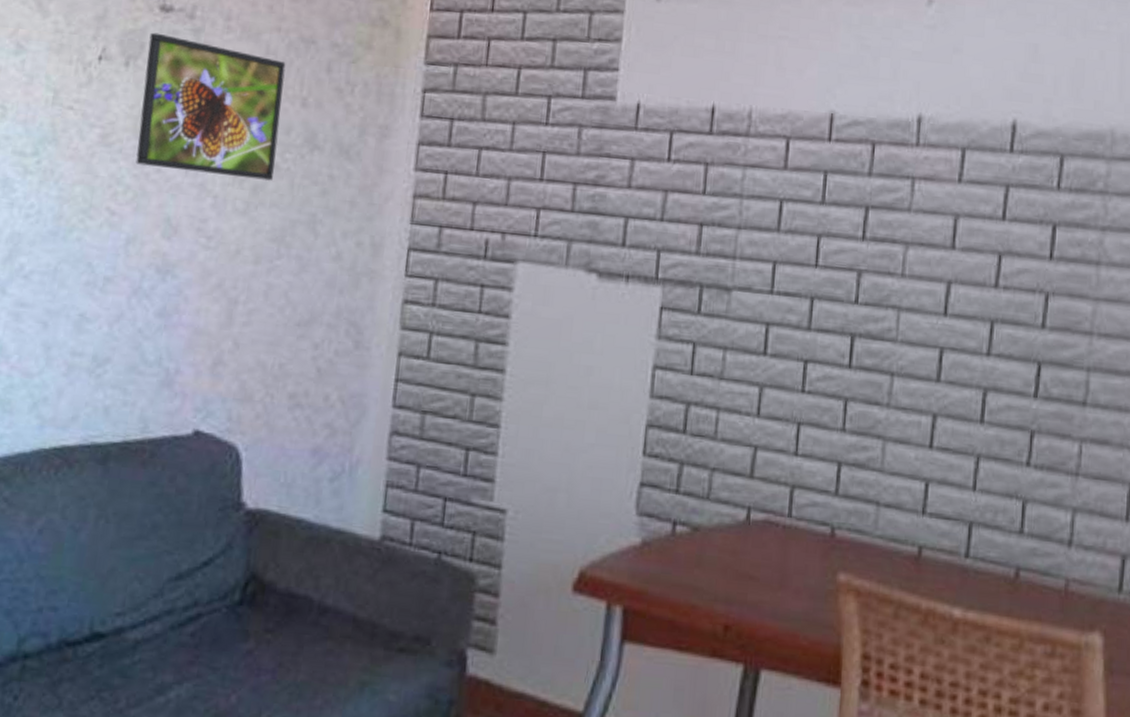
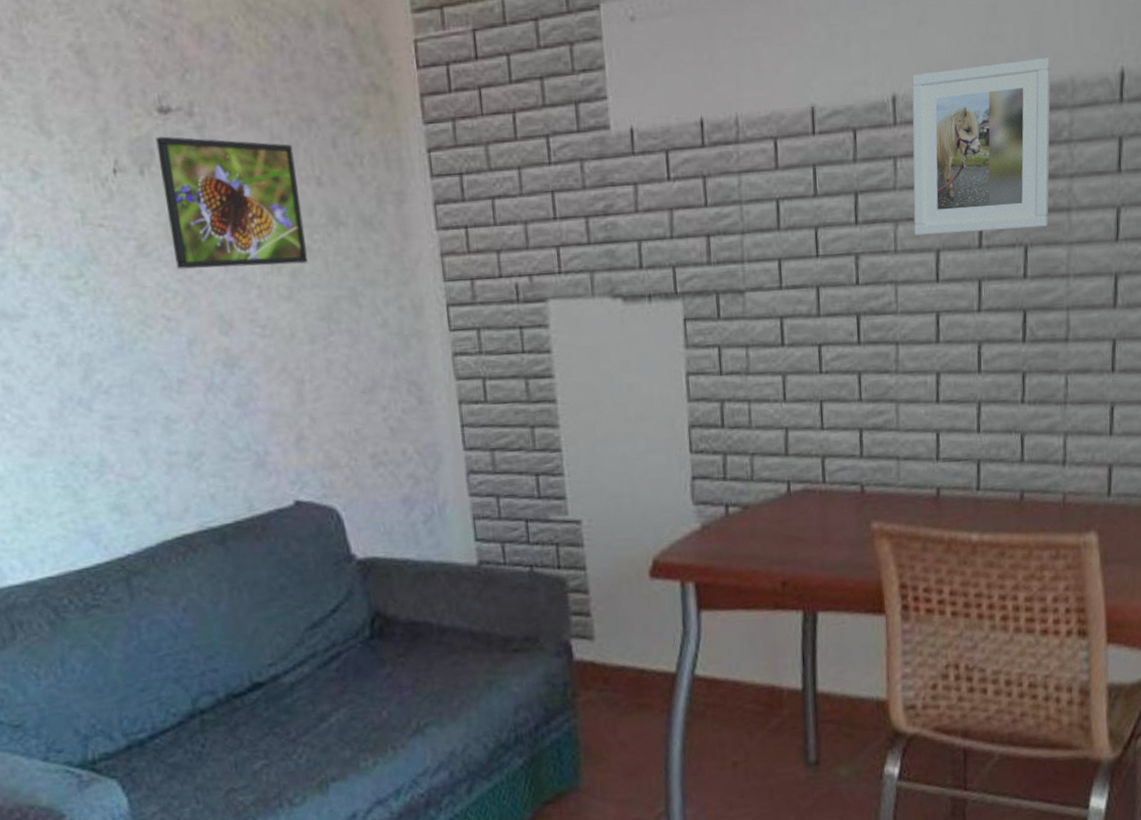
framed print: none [926,99,1091,278] -> present [912,58,1051,236]

